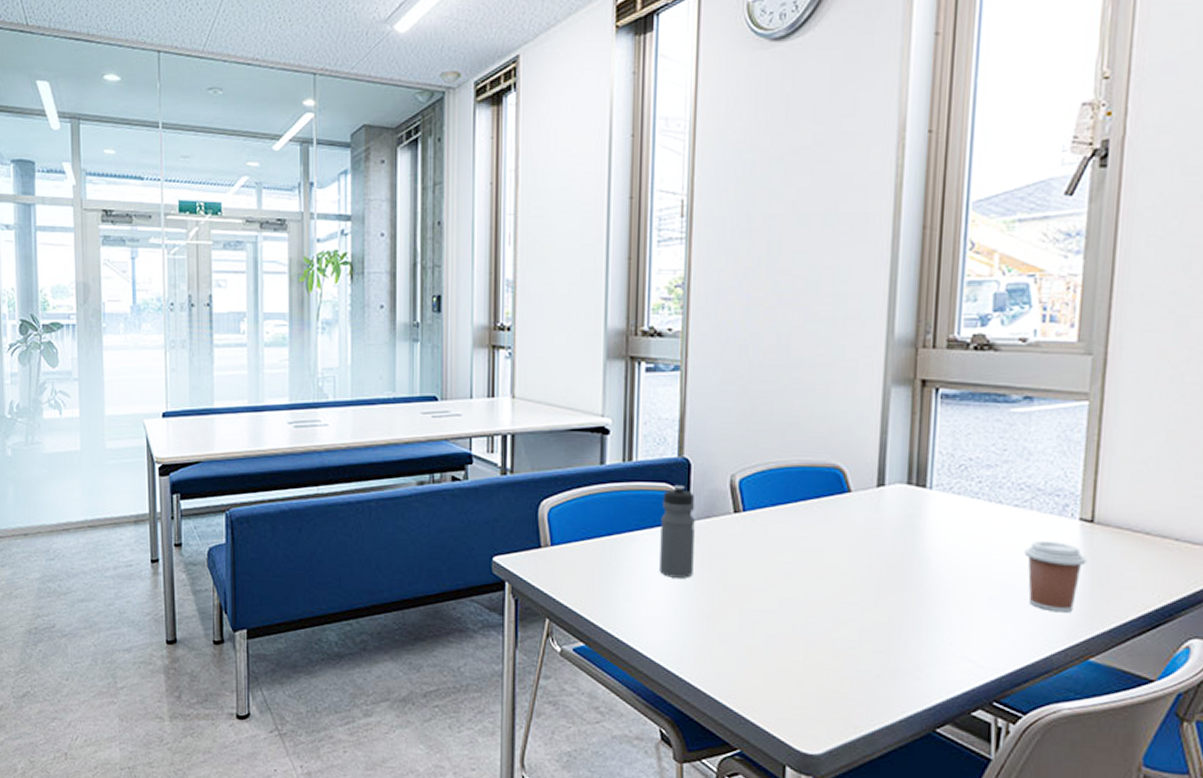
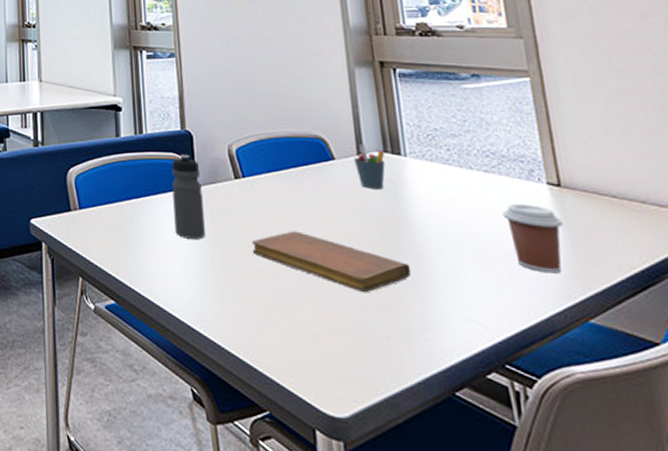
notebook: none [743,569,914,634] -> present [251,231,412,293]
pen holder: none [871,474,909,525] -> present [353,144,385,189]

